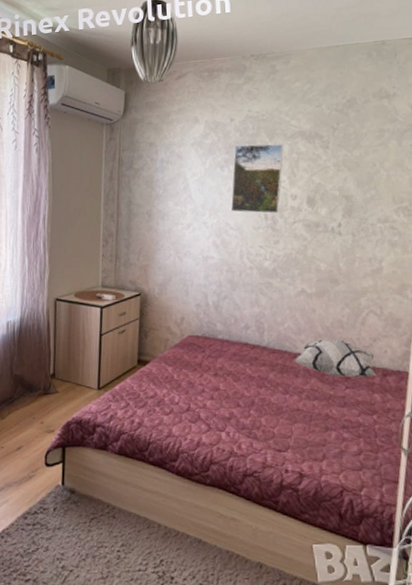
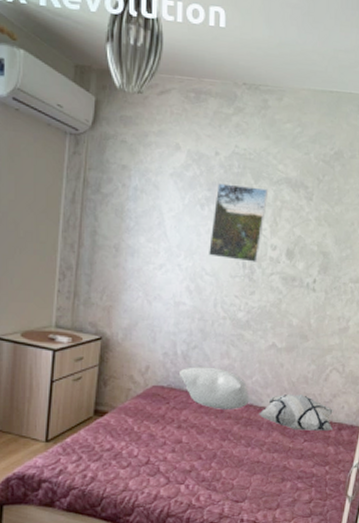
pillow: none [212,315,282,357] -> present [180,367,248,409]

